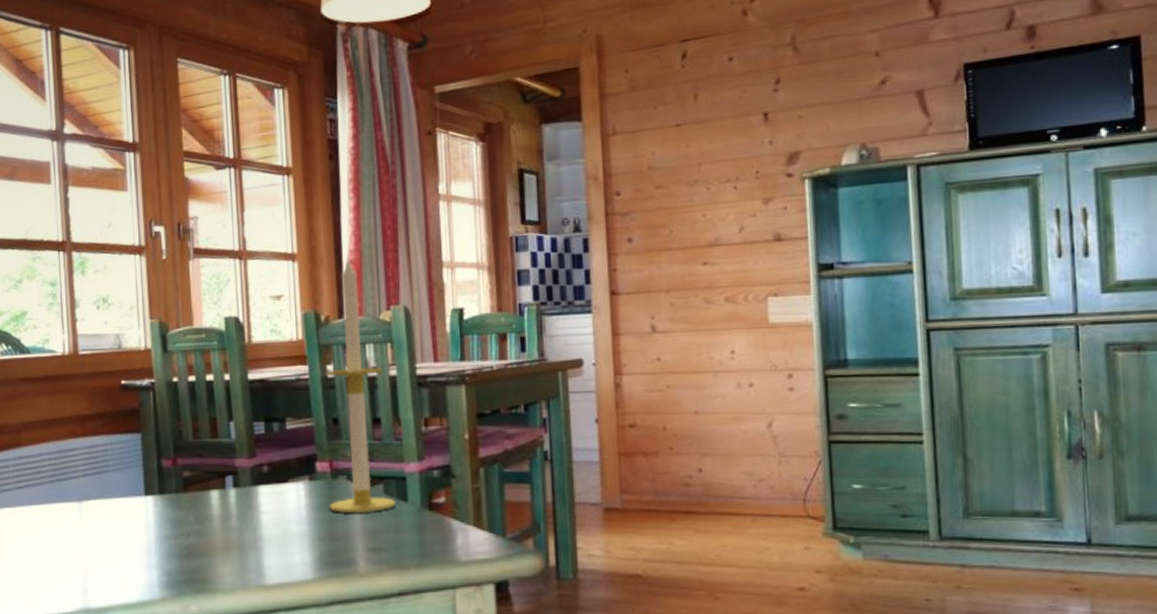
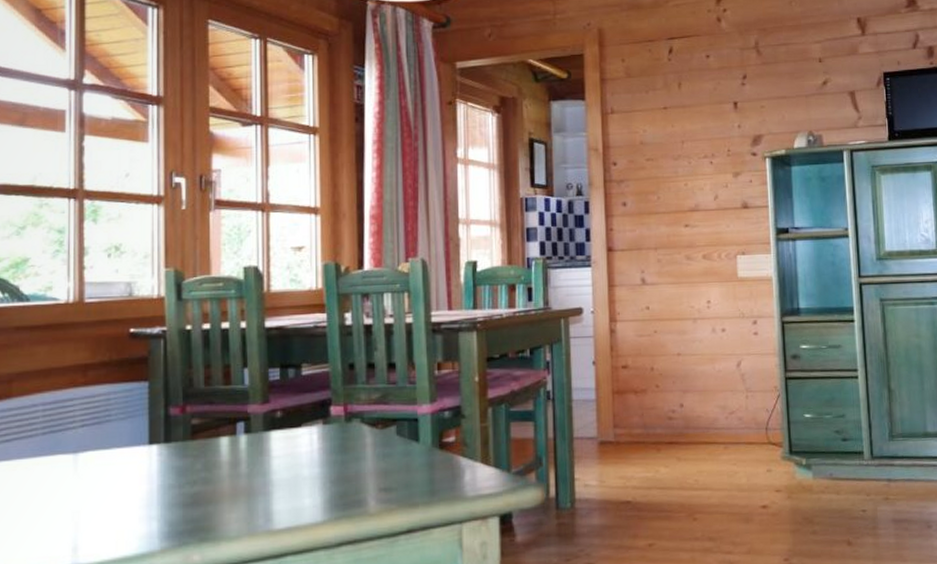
candle: present [326,258,396,514] -> none [341,213,407,455]

